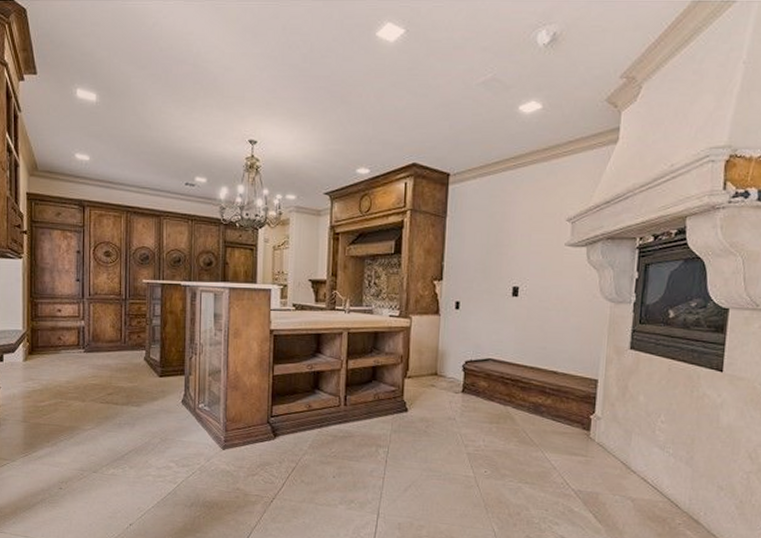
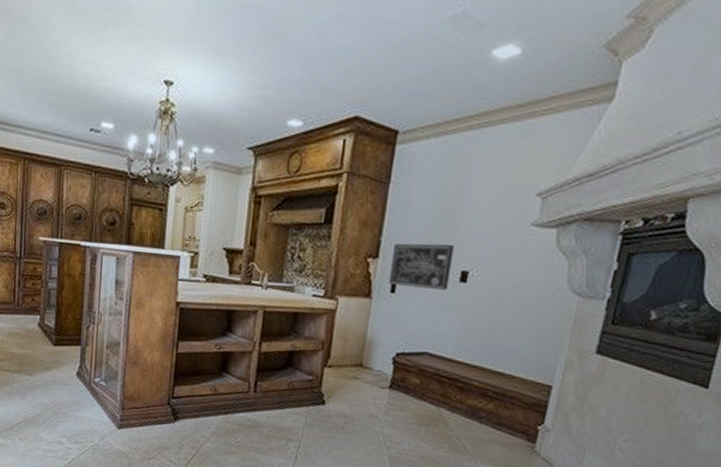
wall art: none [453,265,505,304] -> present [389,243,454,290]

